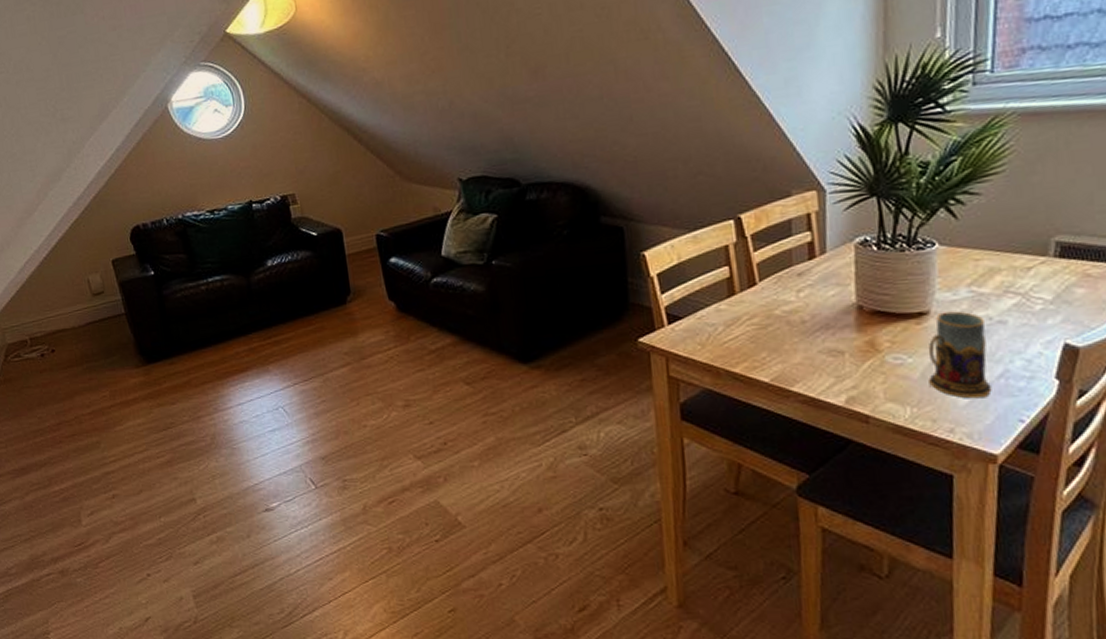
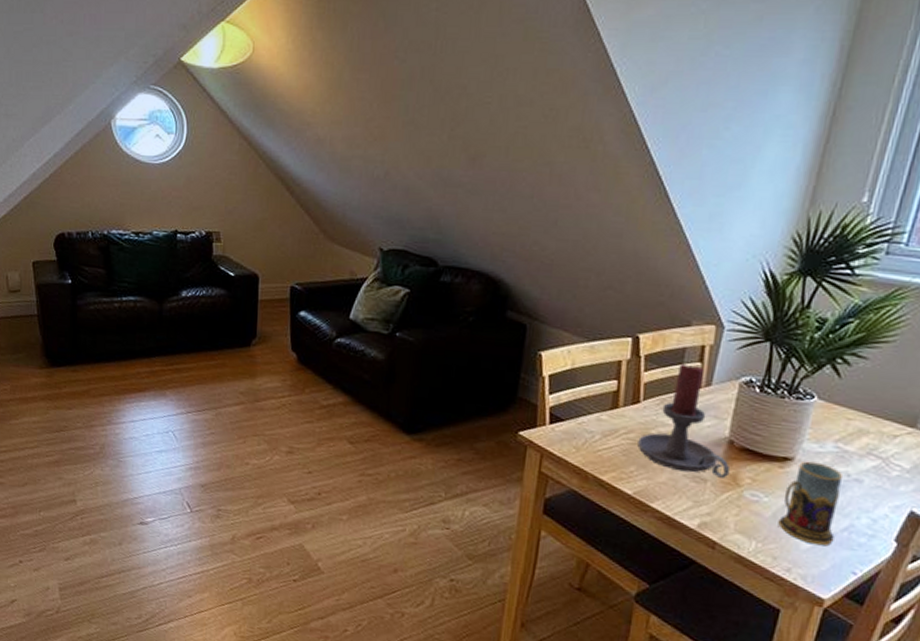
candle holder: none [763,234,867,348] -> present [638,363,731,478]

